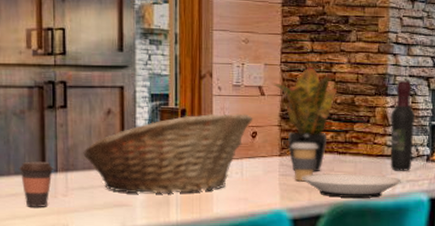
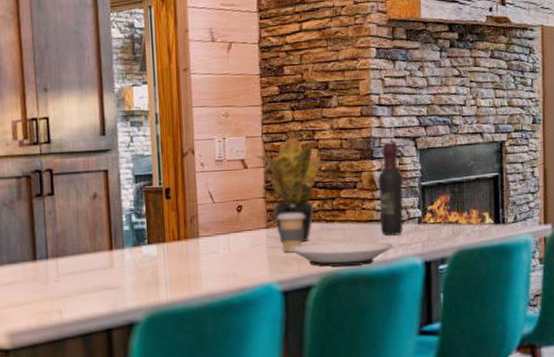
coffee cup: present [18,161,54,207] -> none [10,249,45,295]
fruit basket: present [83,113,253,193] -> none [72,188,238,275]

